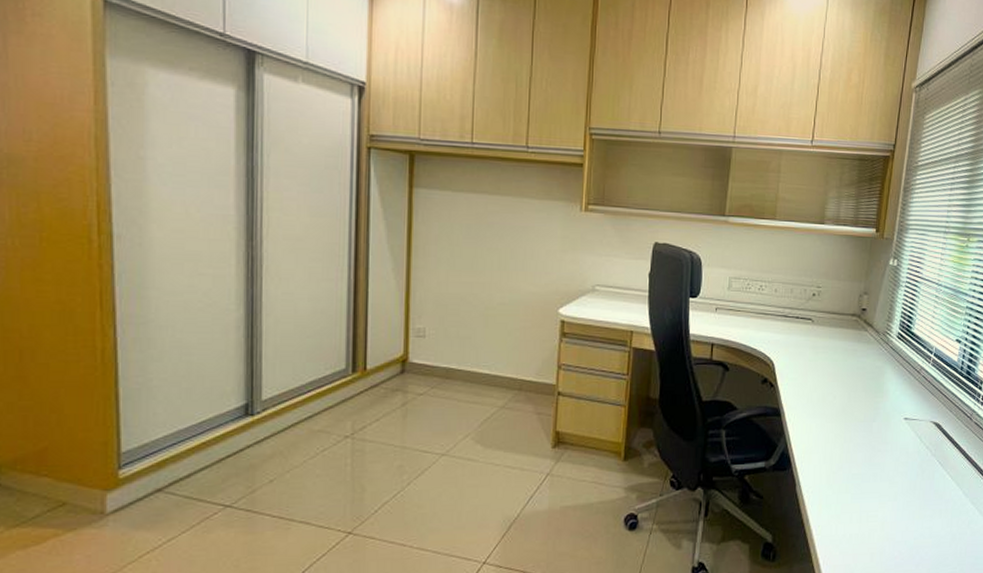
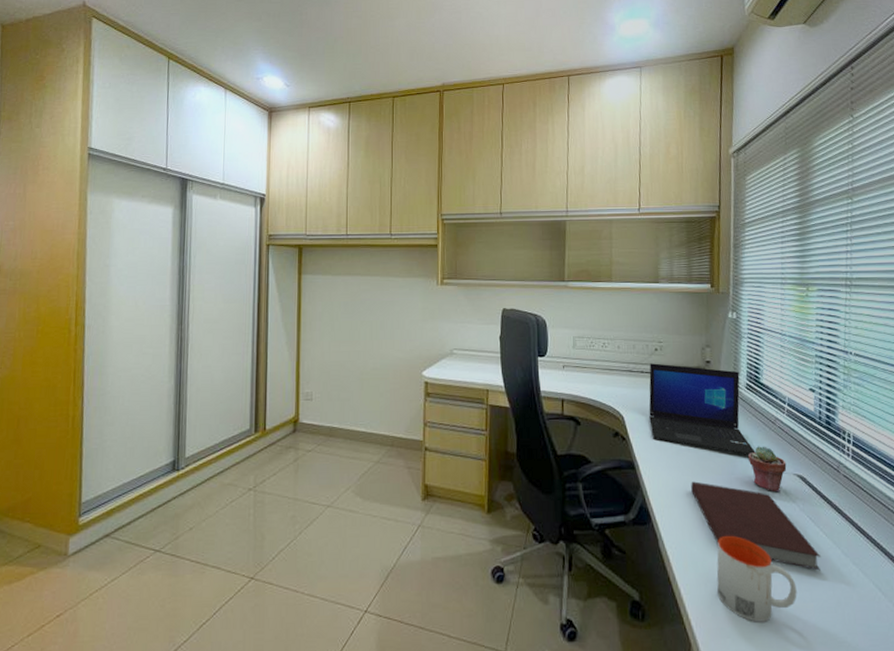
laptop: none [799,309,898,403] -> present [649,363,756,455]
notebook: none [833,428,944,510] -> present [691,481,820,571]
mug: none [847,479,919,558] -> present [716,535,797,622]
potted succulent: none [891,394,925,439] -> present [748,446,787,493]

